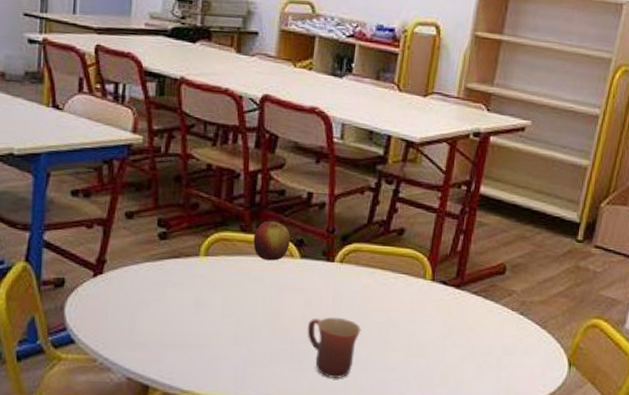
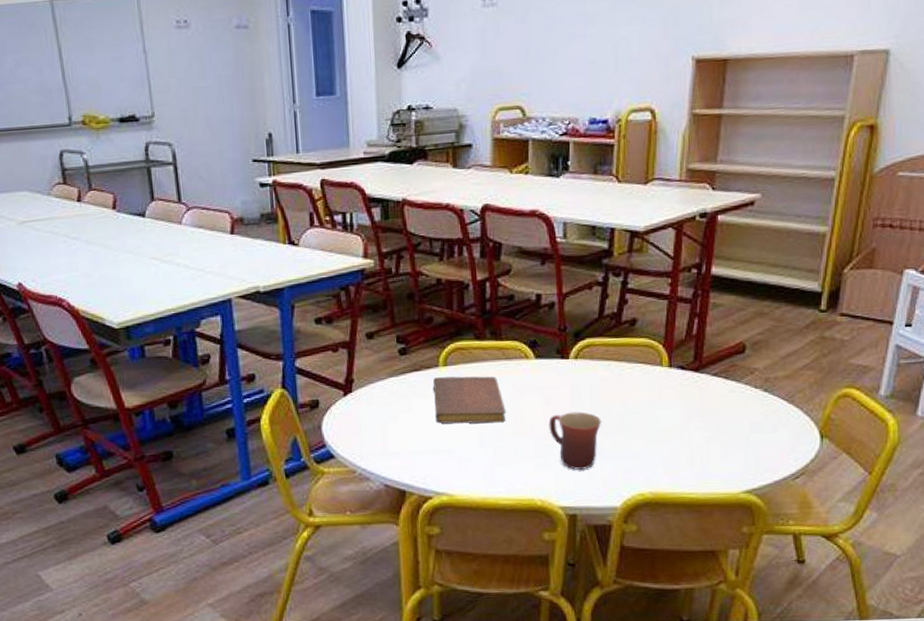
notebook: none [190,267,265,322] -> present [433,376,506,424]
apple: present [253,221,291,261] -> none [488,325,524,364]

